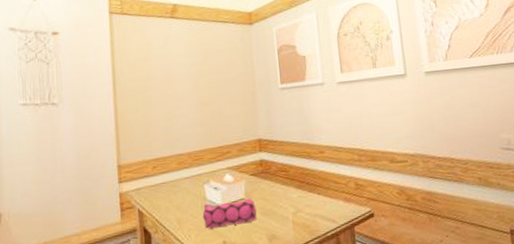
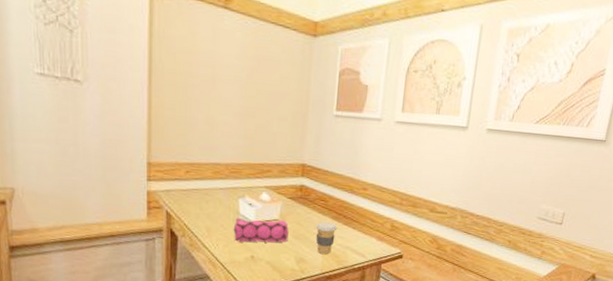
coffee cup: none [281,192,303,227] -> present [315,221,337,254]

